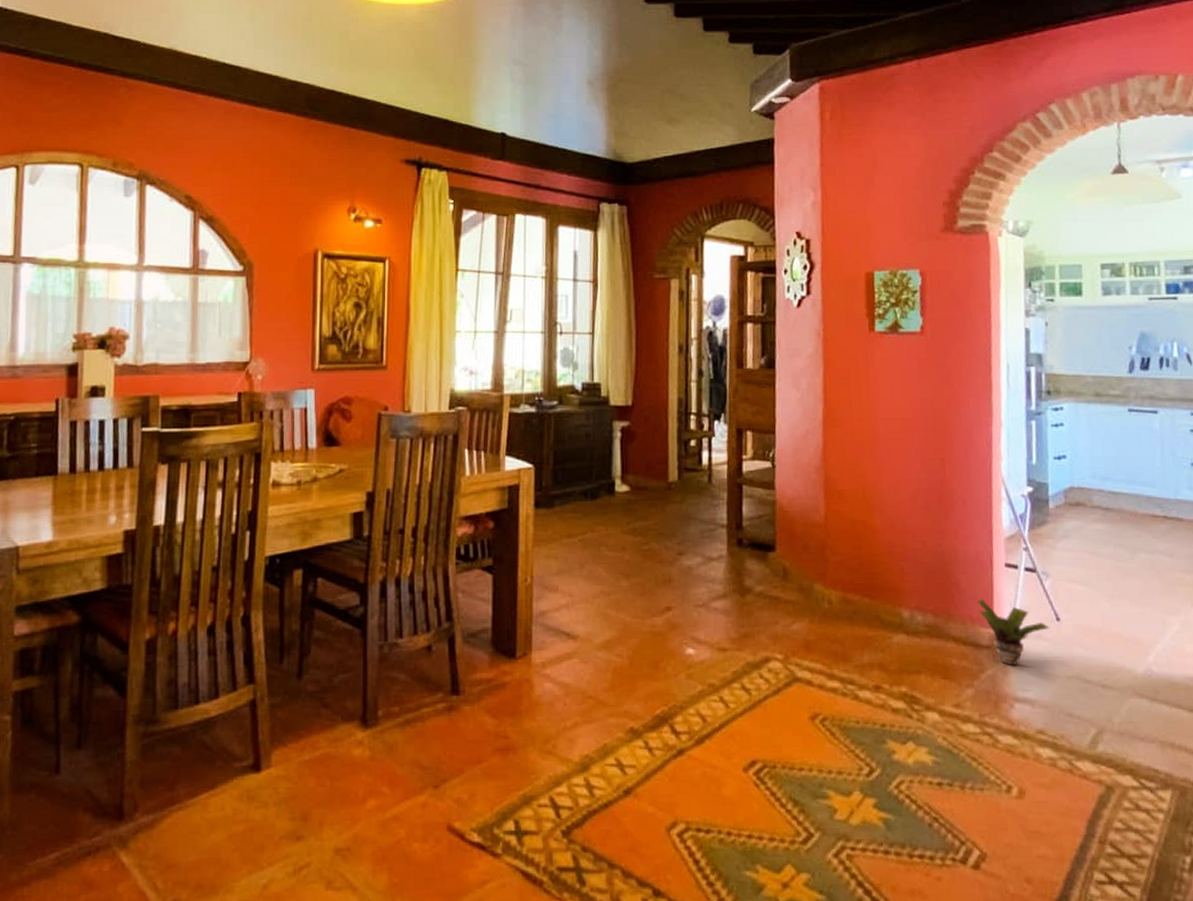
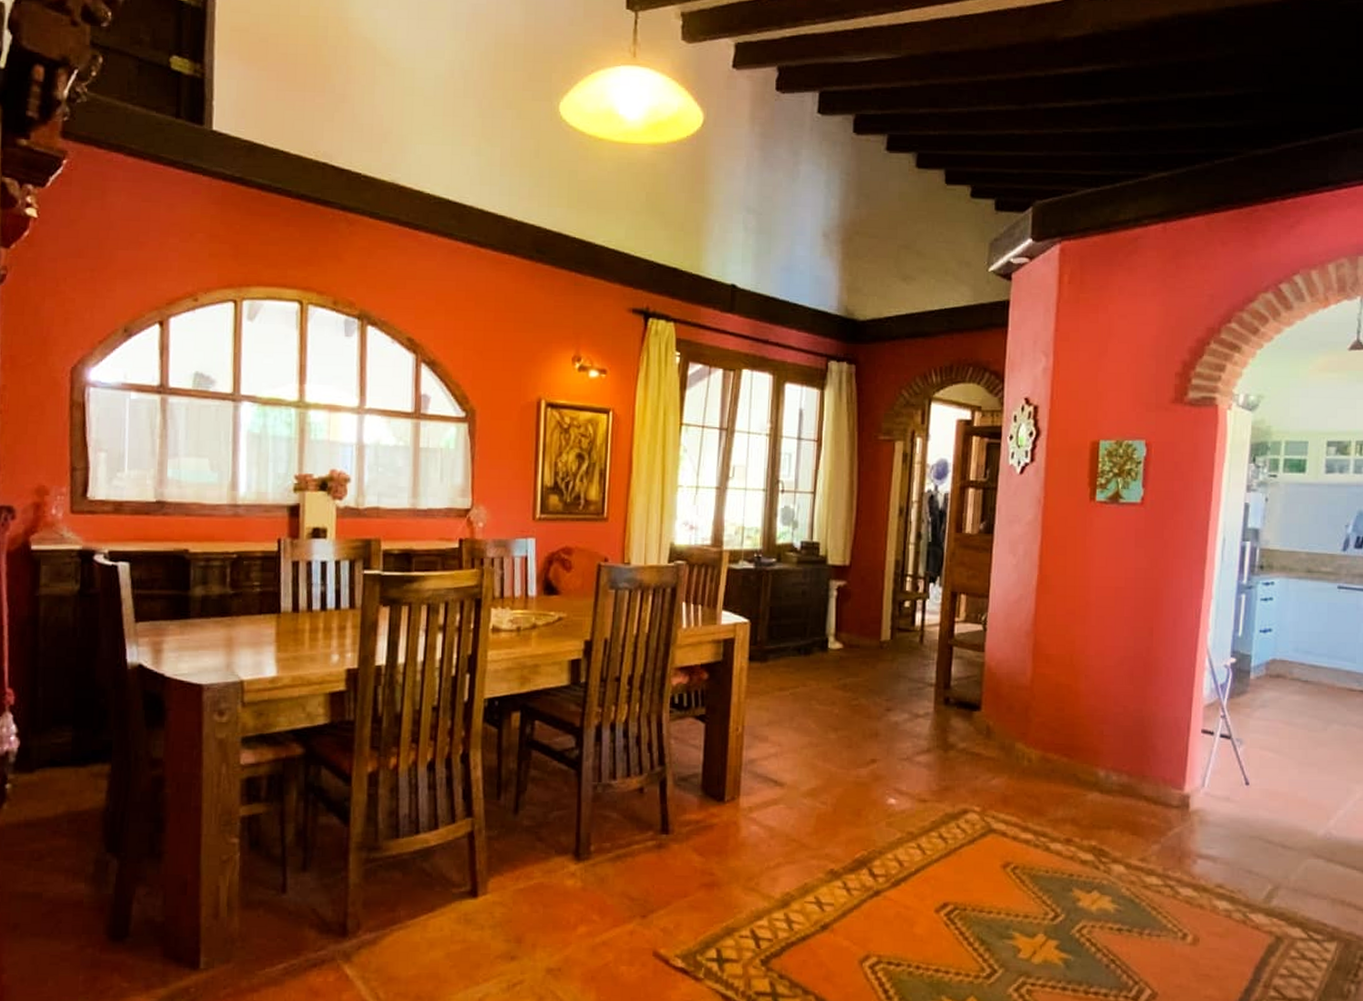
potted plant: present [977,598,1050,665] -> none [1171,761,1238,824]

